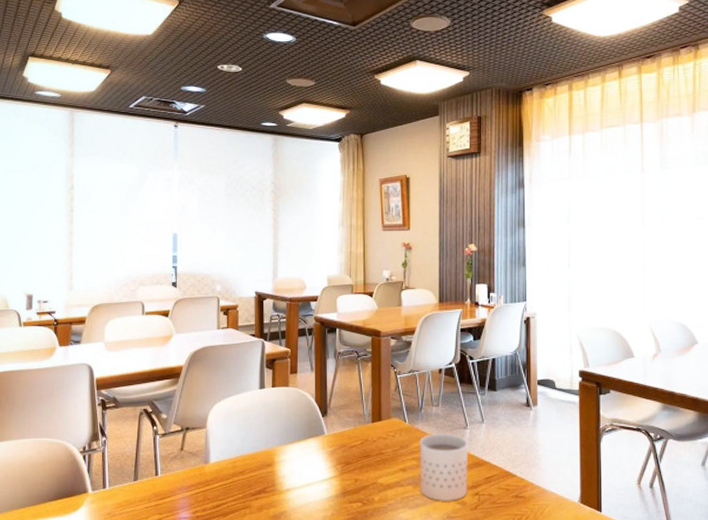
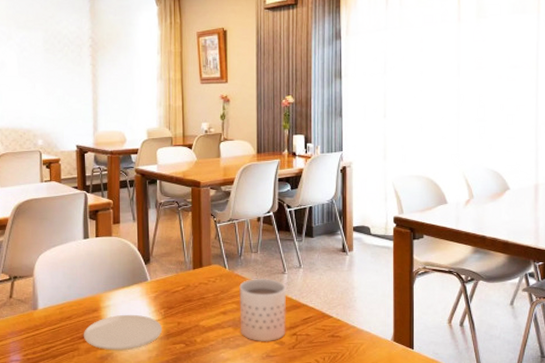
plate: none [256,470,339,509] -> present [83,314,163,351]

